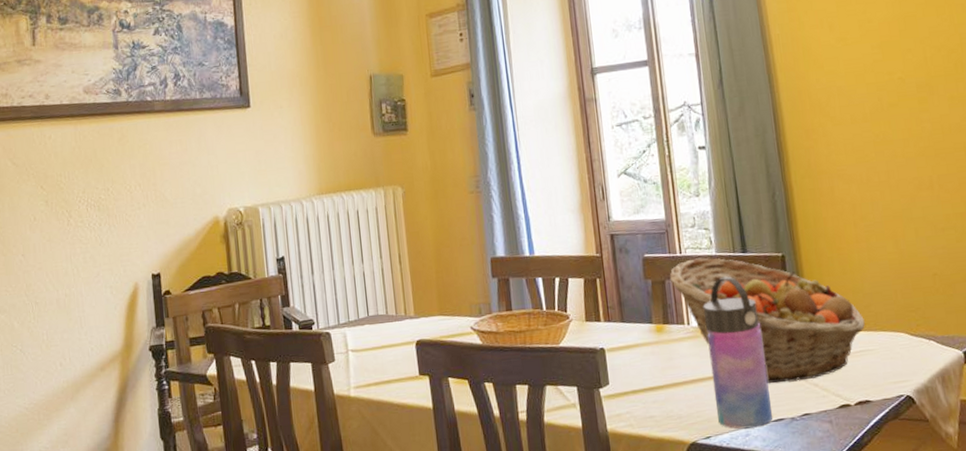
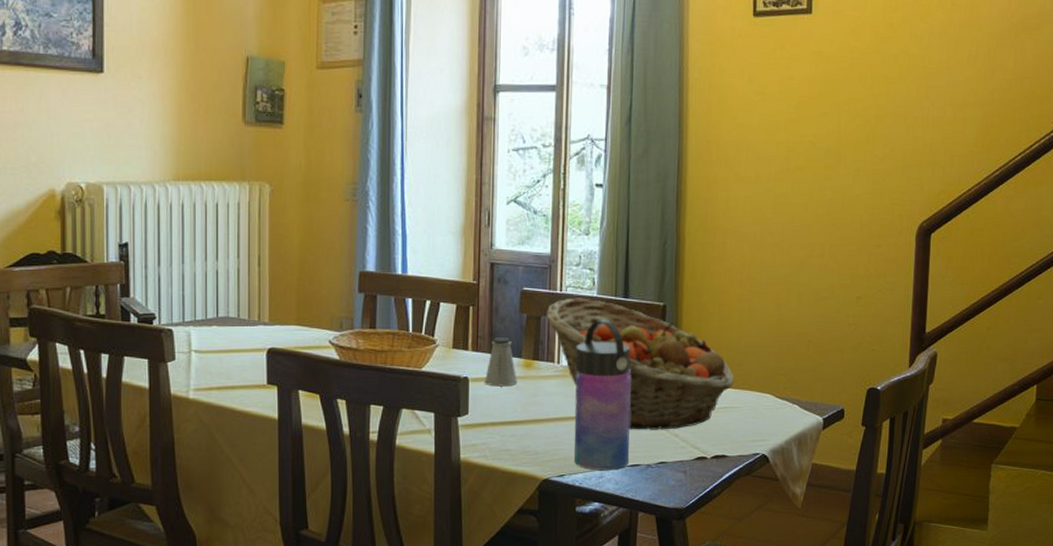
saltshaker: none [620,305,651,355] -> present [485,337,517,387]

